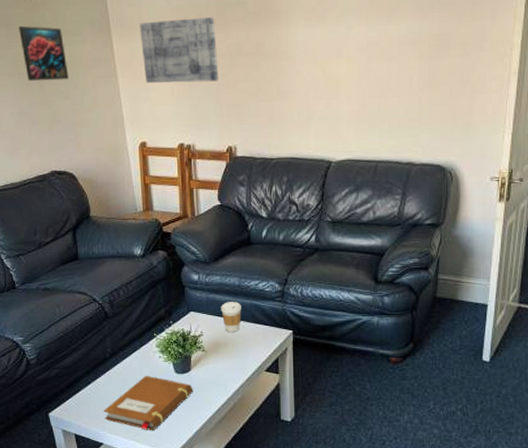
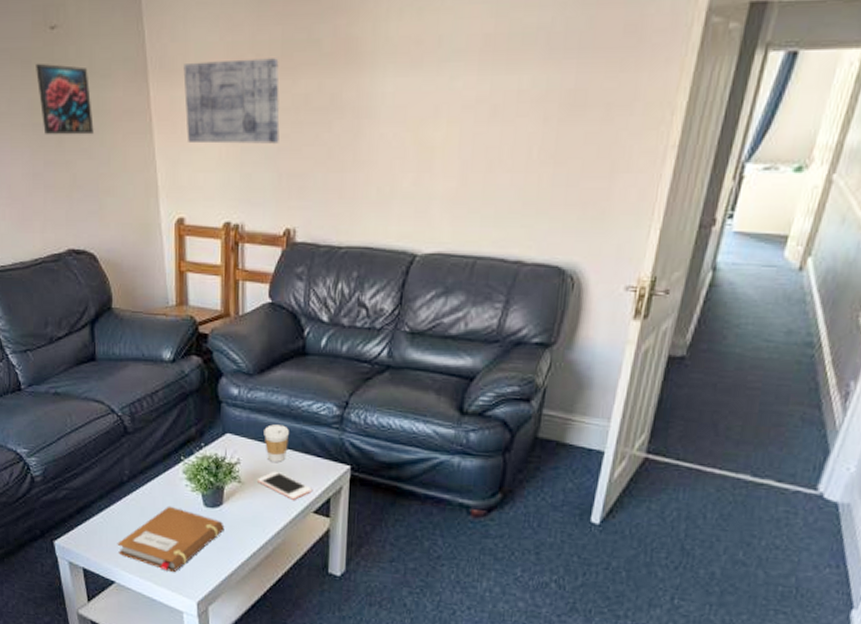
cell phone: none [218,339,264,362] -> present [258,471,313,500]

